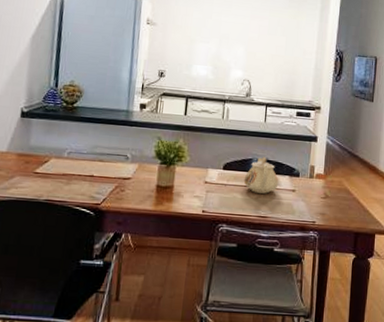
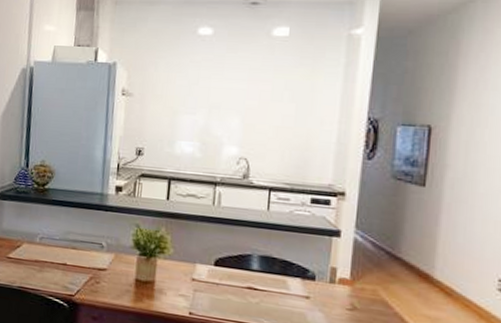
teapot: present [244,156,279,194] -> none [240,252,287,299]

